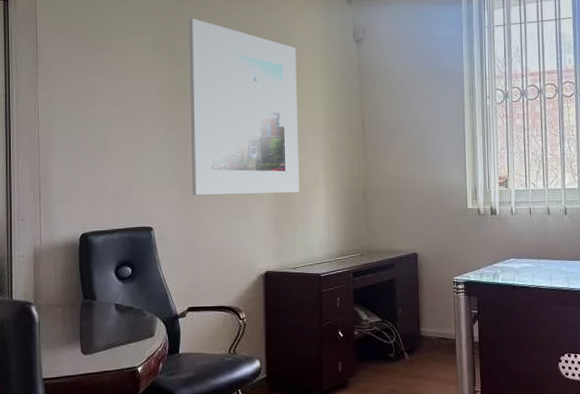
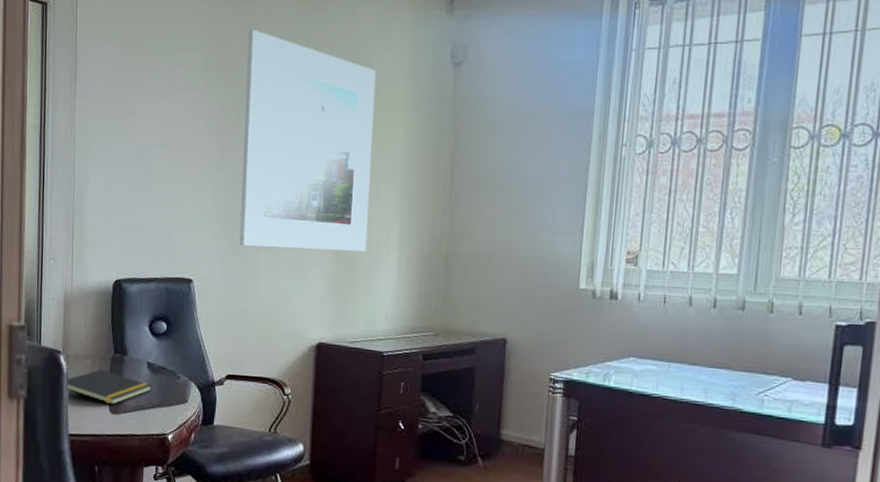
notepad: none [39,315,120,347] -> present [66,369,152,405]

